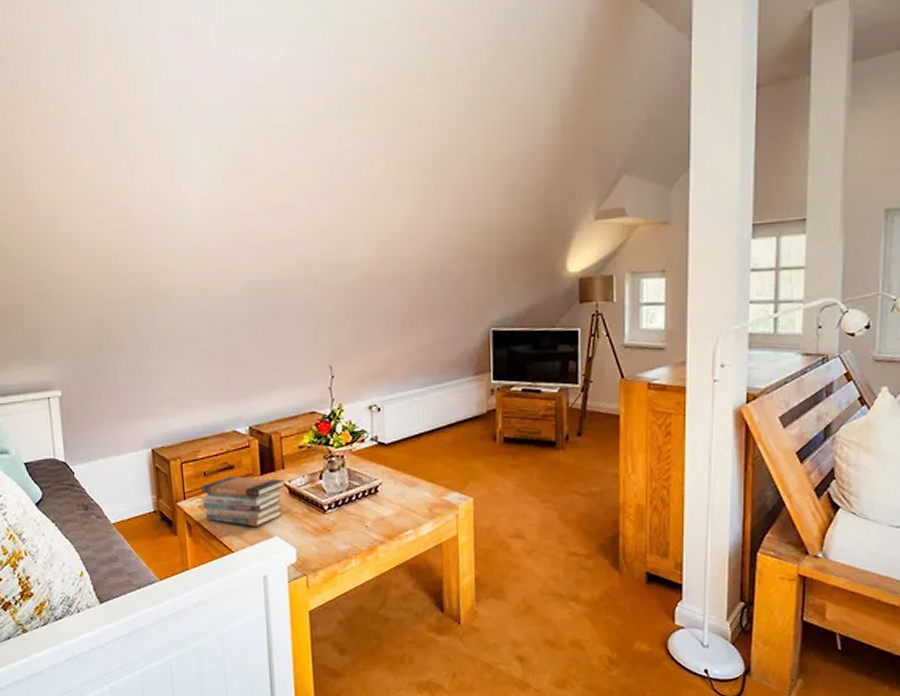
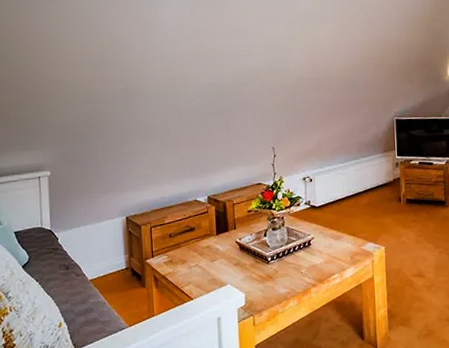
book stack: present [201,476,285,526] -> none [167,236,237,277]

